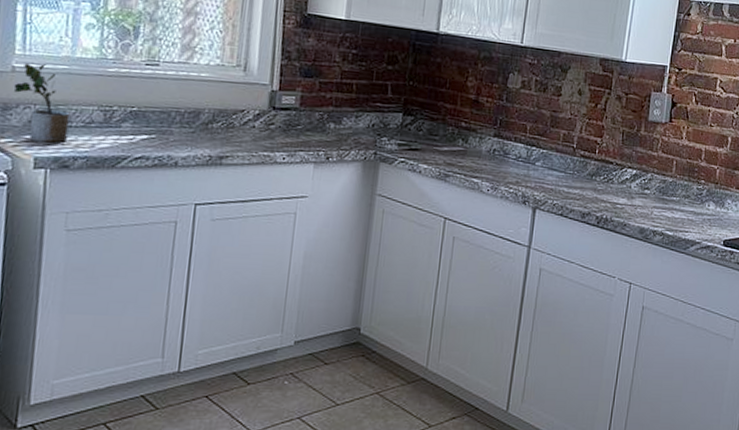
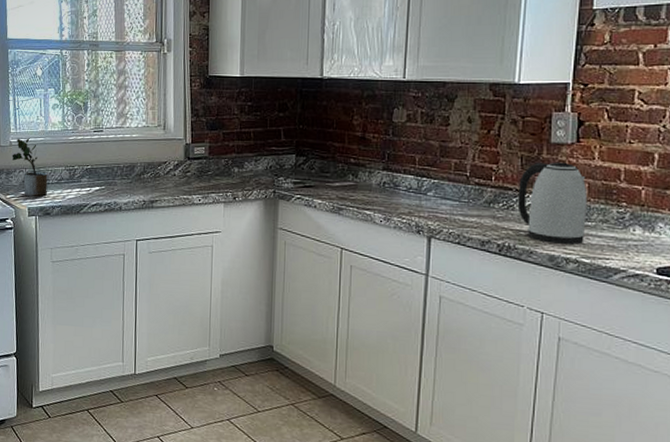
kettle: none [616,139,675,219] -> present [517,162,588,245]

